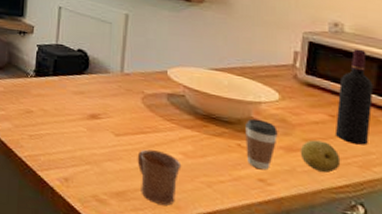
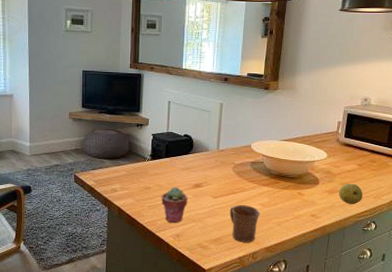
potted succulent: none [45,114,81,163] -> present [161,187,188,223]
coffee cup: present [245,118,278,169] -> none [303,173,325,208]
wine bottle: present [334,49,374,146] -> none [360,116,386,183]

